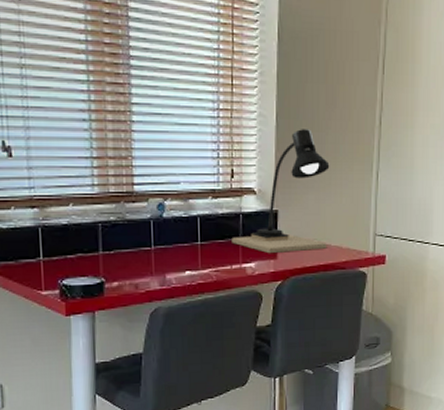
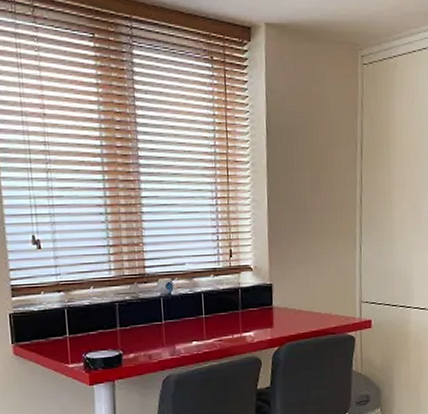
desk lamp: present [232,129,330,254] -> none [232,211,318,323]

